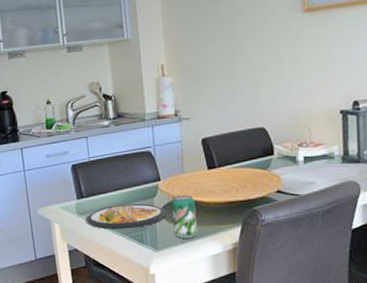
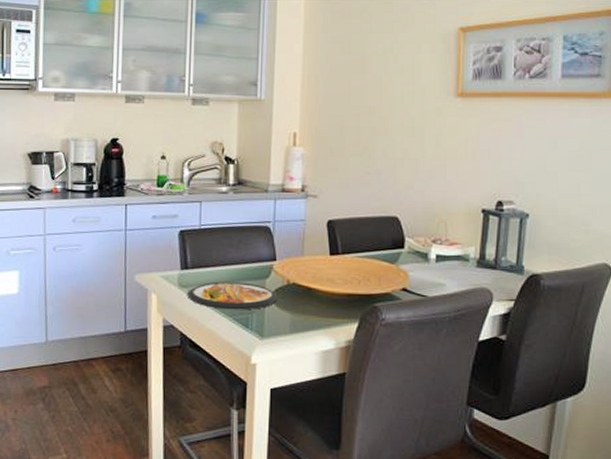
beverage can: present [171,195,198,239] -> none [284,280,311,329]

